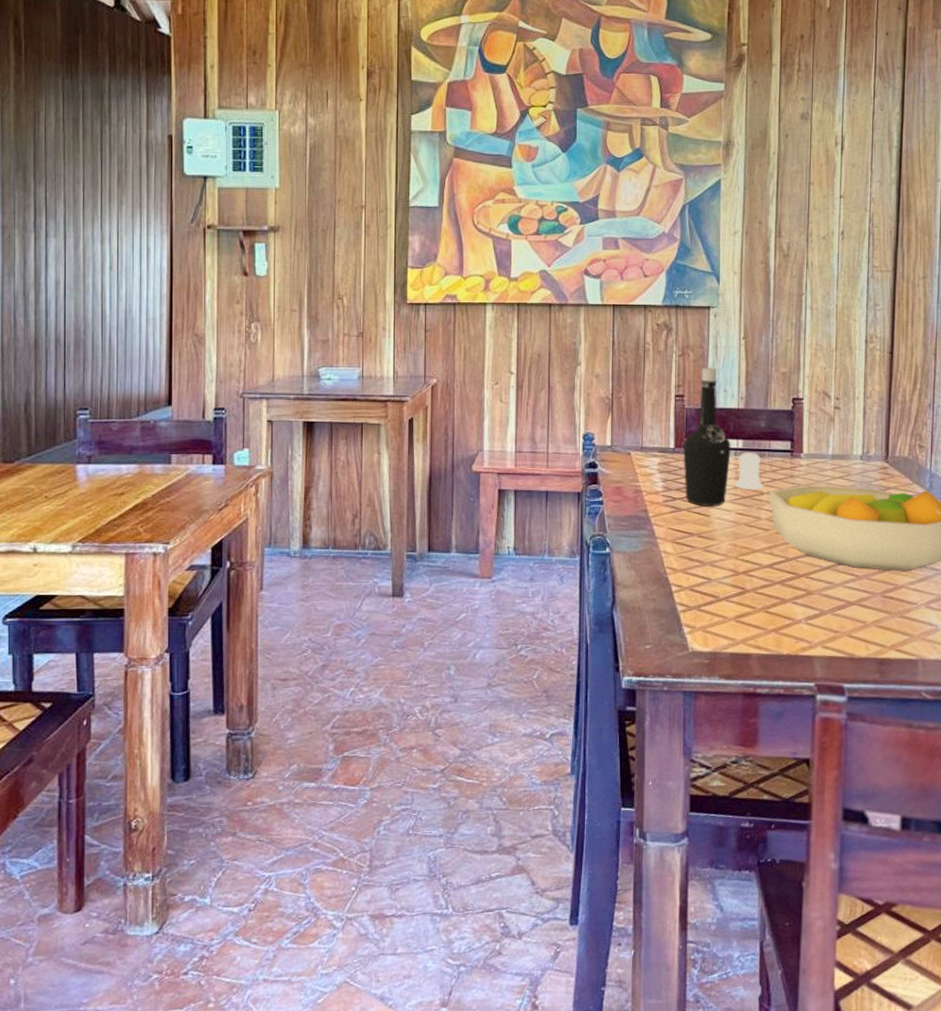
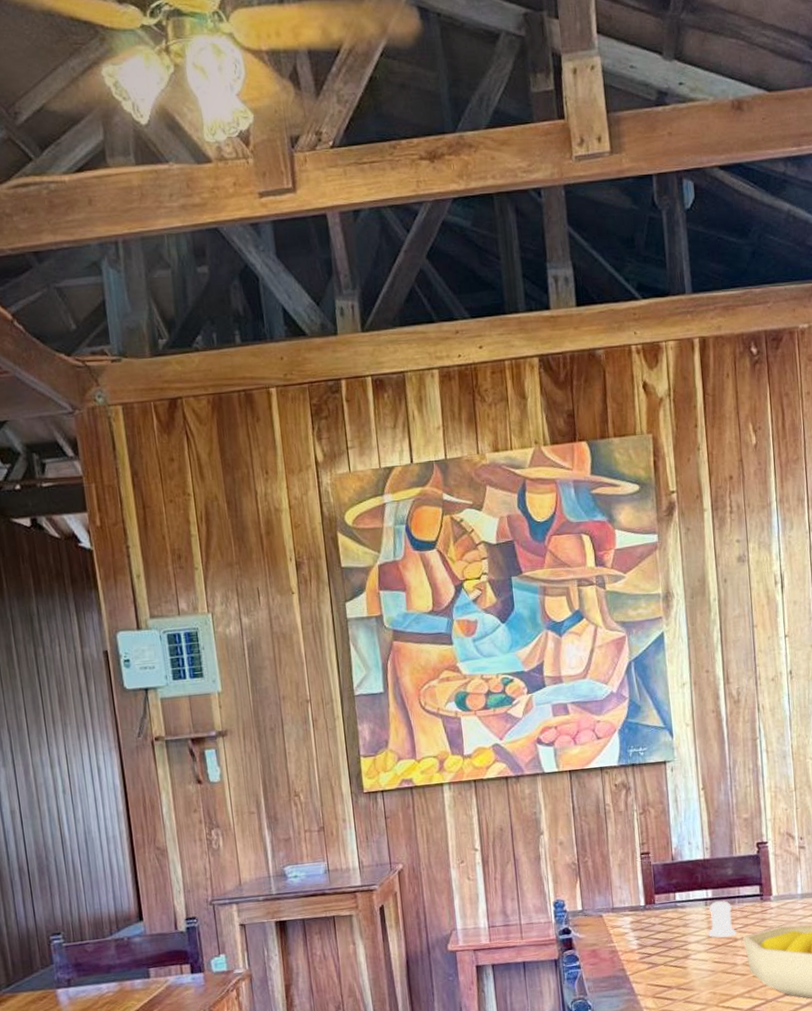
bottle: present [683,367,731,506] -> none [653,821,702,959]

